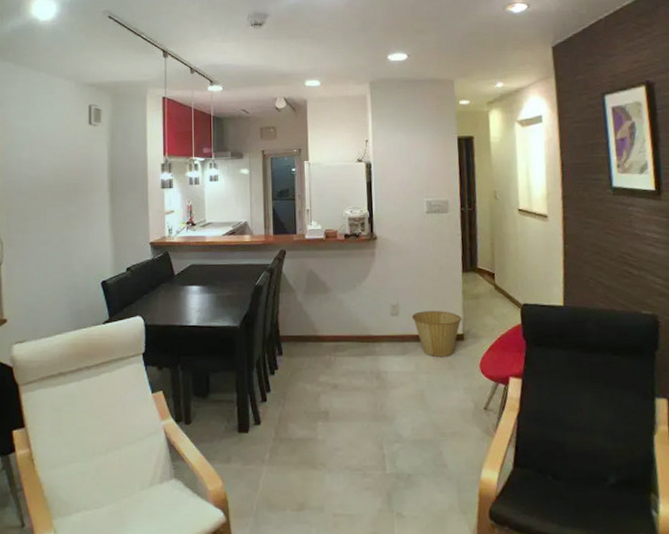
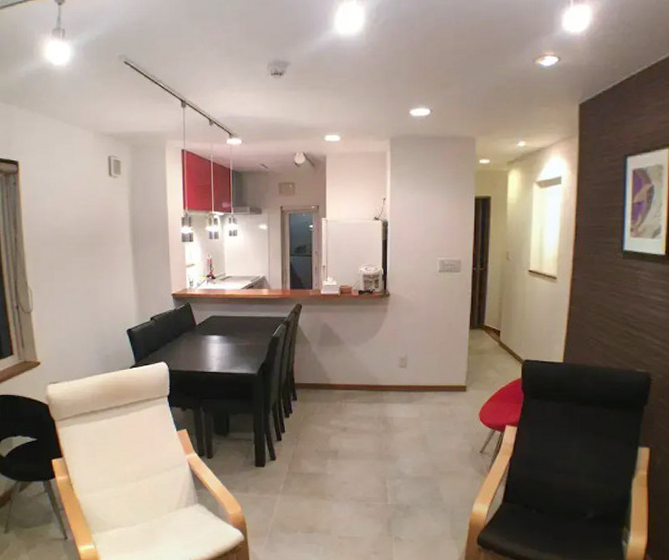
basket: present [411,311,462,356] -> none [418,364,466,405]

